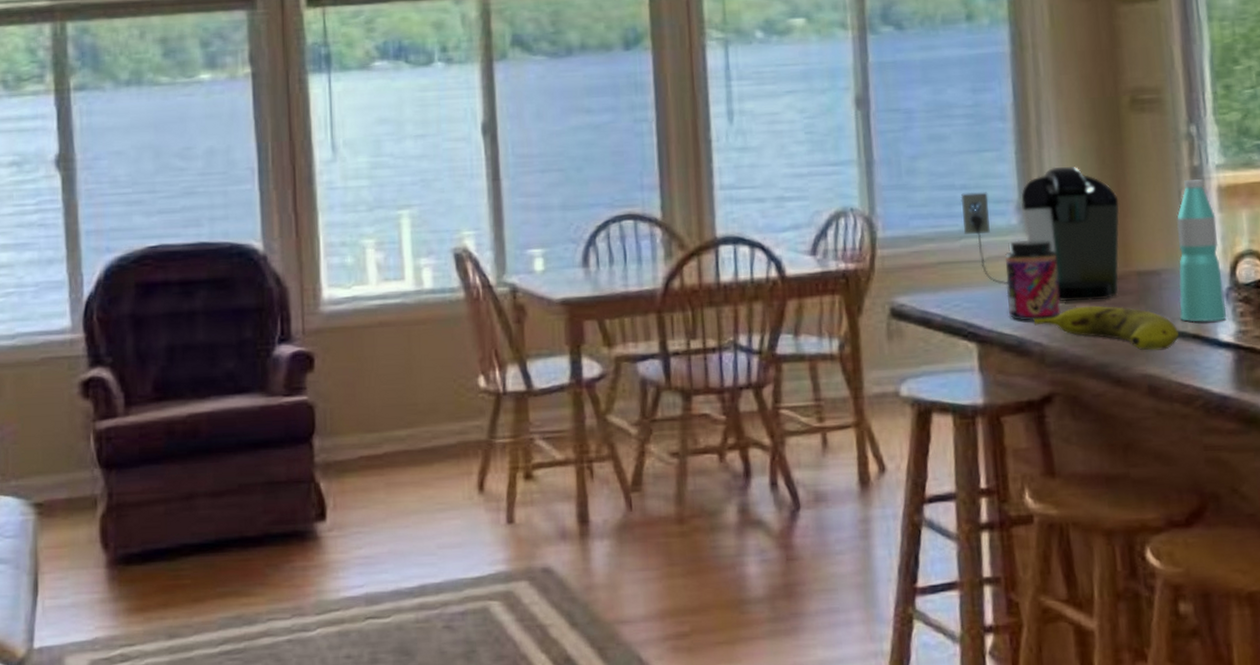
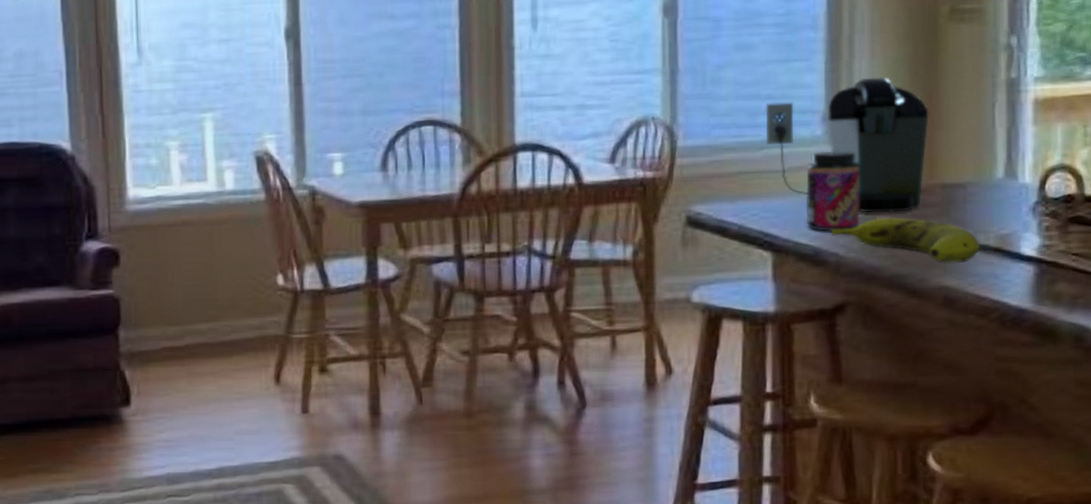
water bottle: present [1177,179,1226,323] -> none [983,92,1032,236]

